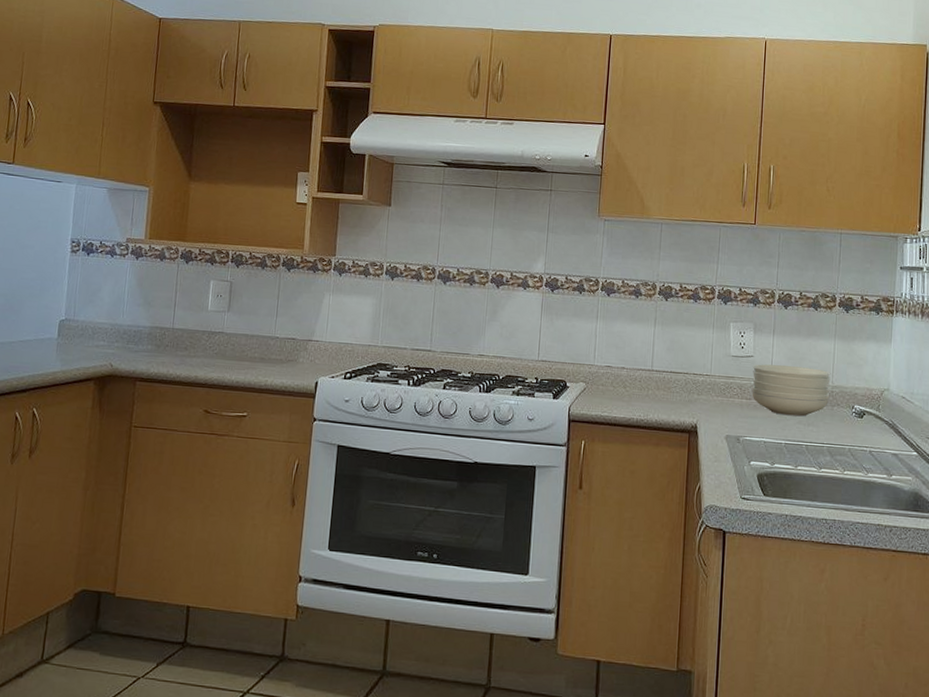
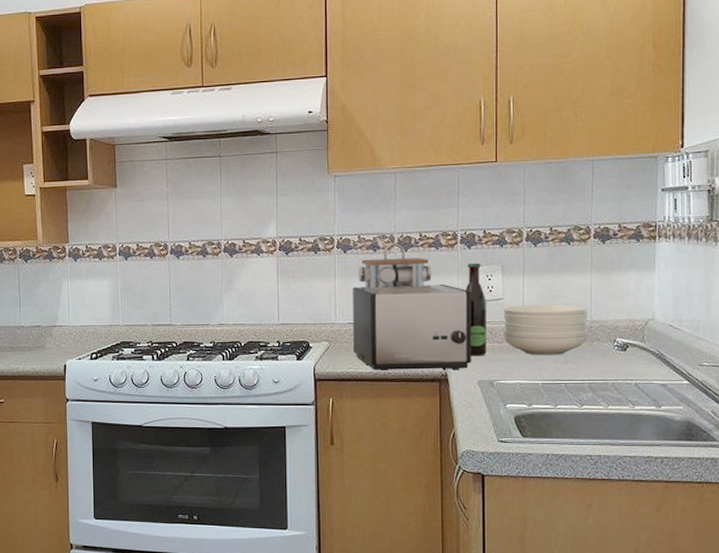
toaster: none [609,330,725,423] -> present [353,283,472,371]
spice rack: none [618,291,689,337] -> present [358,243,432,288]
bottle: none [719,318,738,411] -> present [465,262,487,356]

